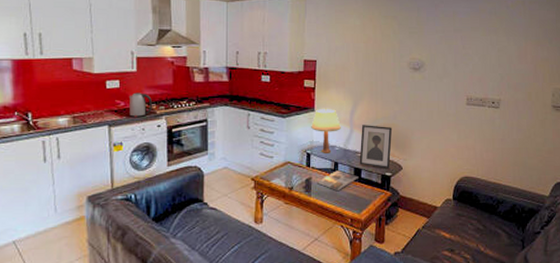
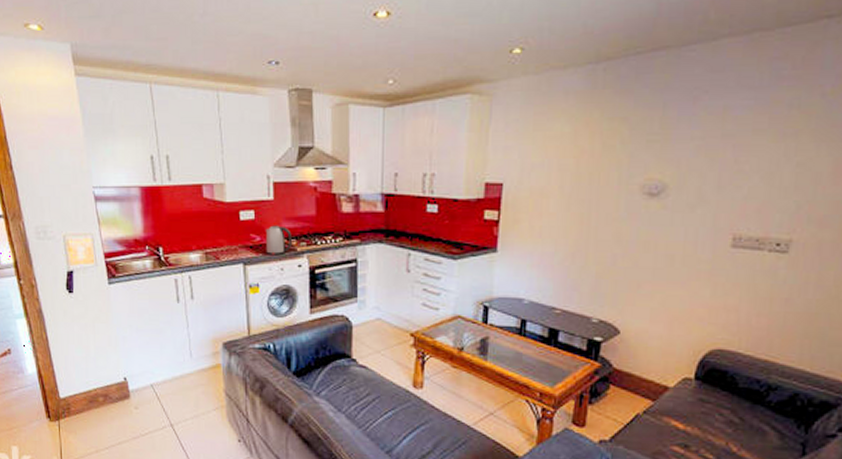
table lamp: present [311,108,341,153] -> none [491,248,533,308]
magazine: present [317,170,358,190] -> none [496,330,554,356]
picture frame: present [359,125,393,169] -> none [556,272,609,332]

